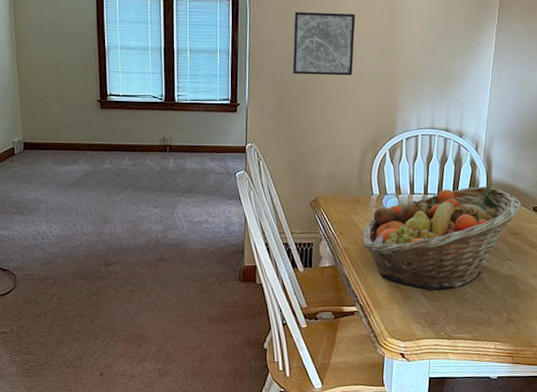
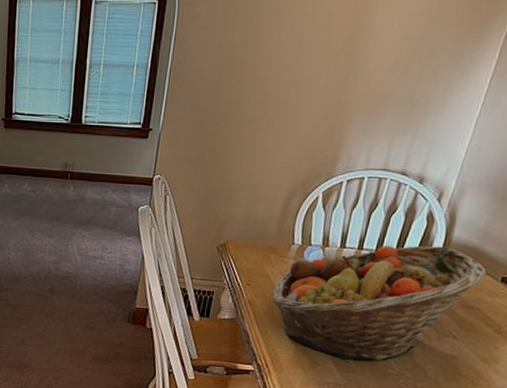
wall art: present [292,11,355,76] -> none [219,17,309,100]

